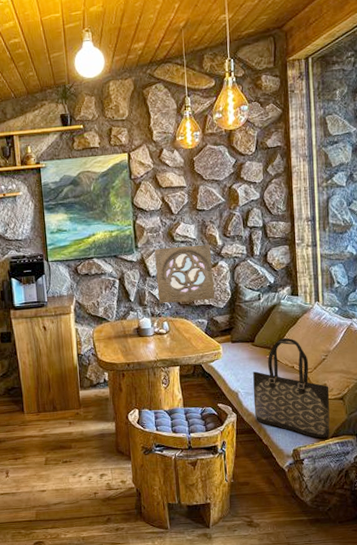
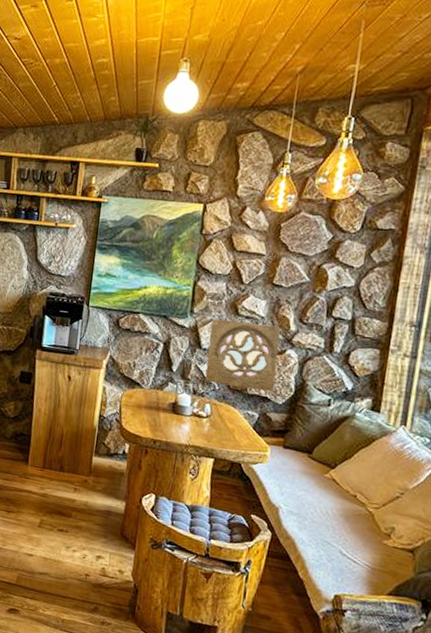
tote bag: present [253,337,330,438] -> none [294,458,398,593]

